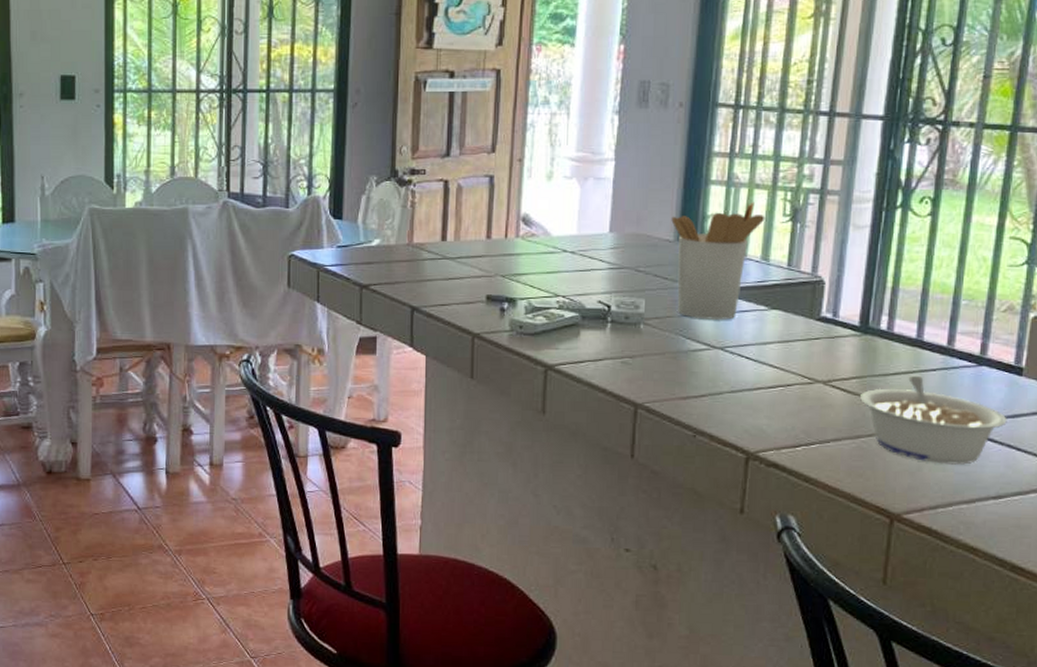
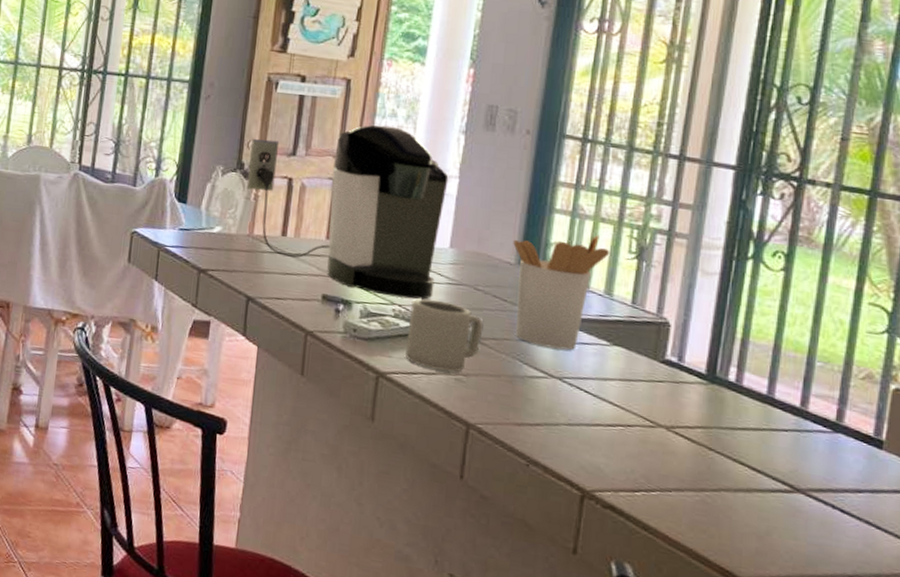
coffee maker: none [402,114,605,289] -> present [246,124,449,299]
cup: none [572,286,646,357] -> present [405,298,484,373]
legume: present [859,375,1007,465] -> none [704,433,866,536]

